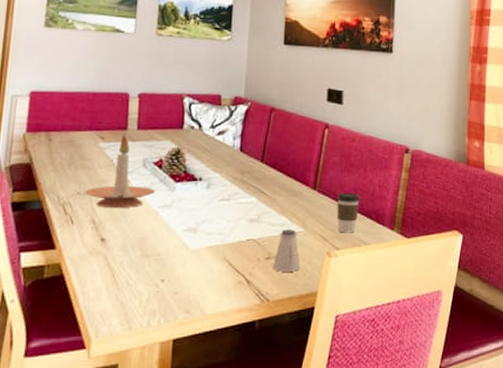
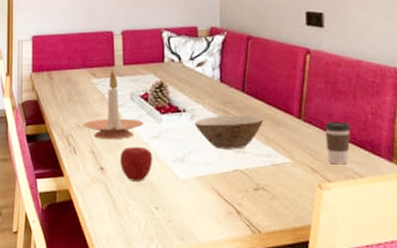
apple: none [124,216,163,253] -> present [119,146,153,182]
bowl: none [210,184,280,219] -> present [194,115,264,149]
saltshaker: present [273,229,300,272] -> none [262,160,290,204]

